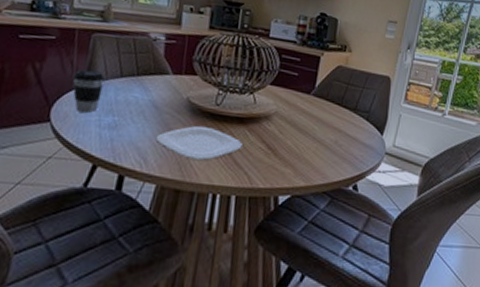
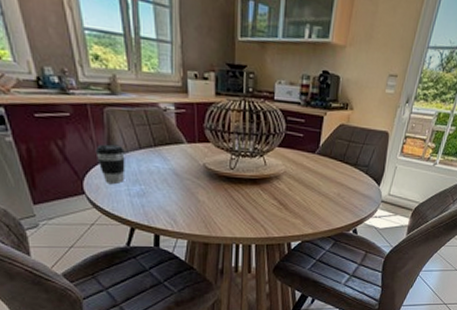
plate: present [155,125,242,161] -> none [181,188,257,219]

